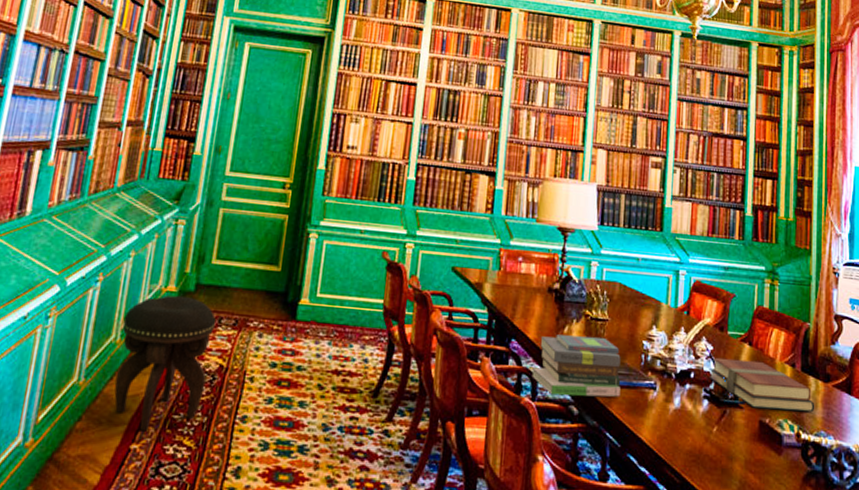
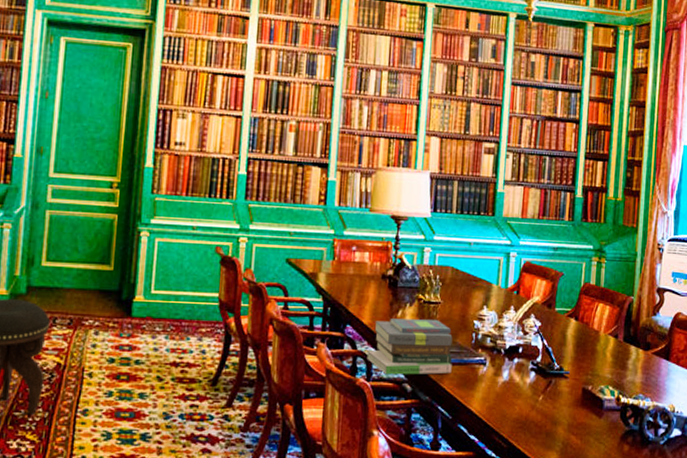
books: present [708,357,815,413] -> none [536,332,635,378]

